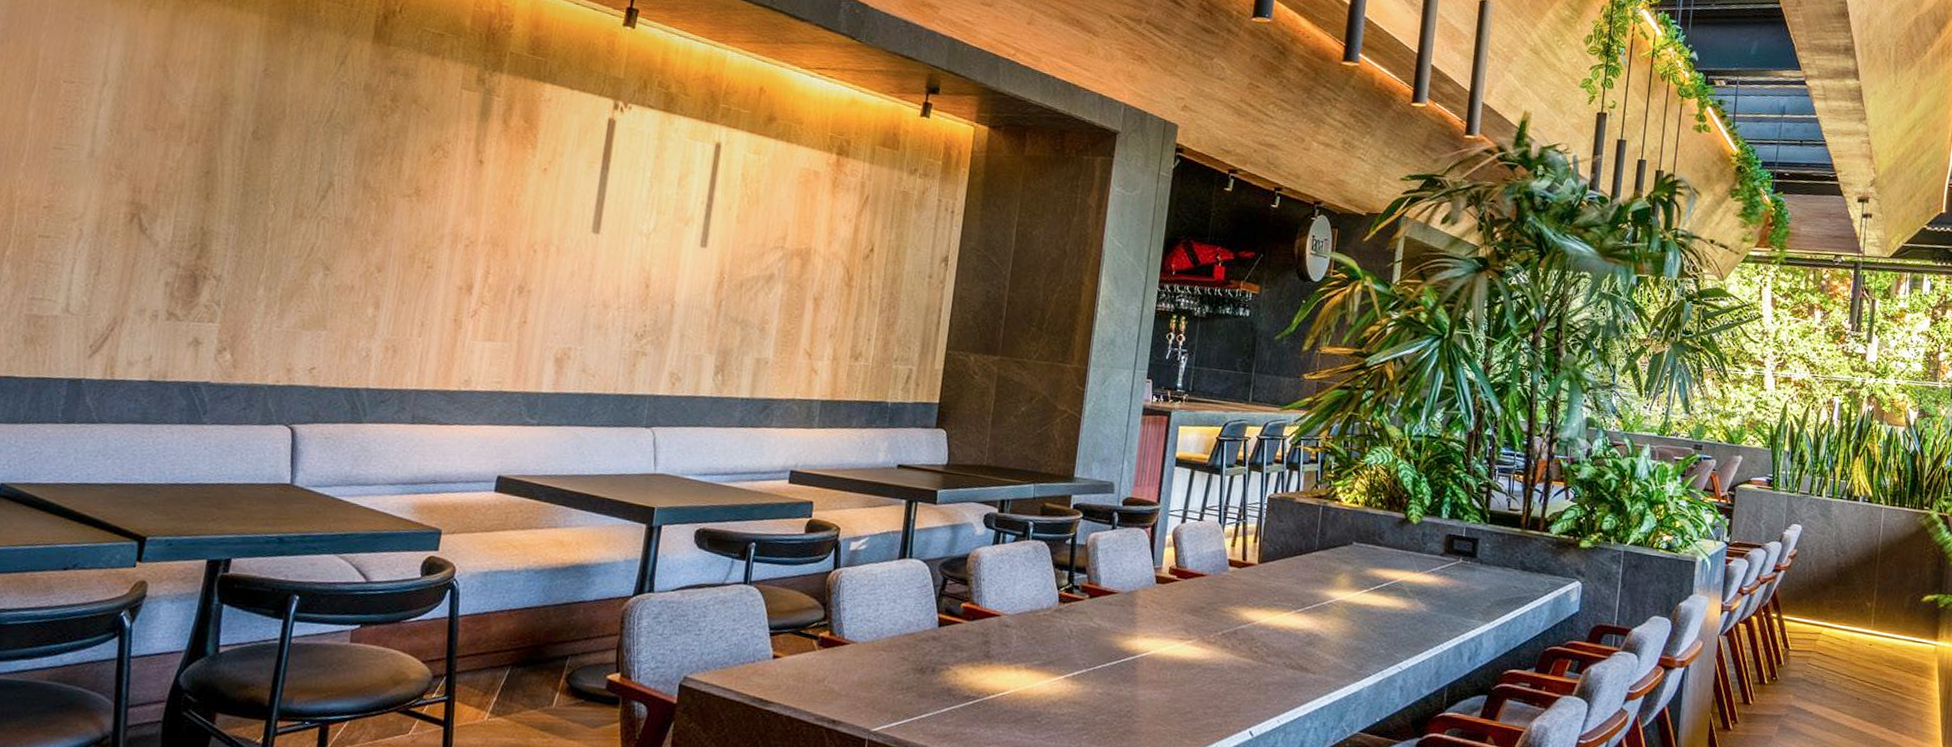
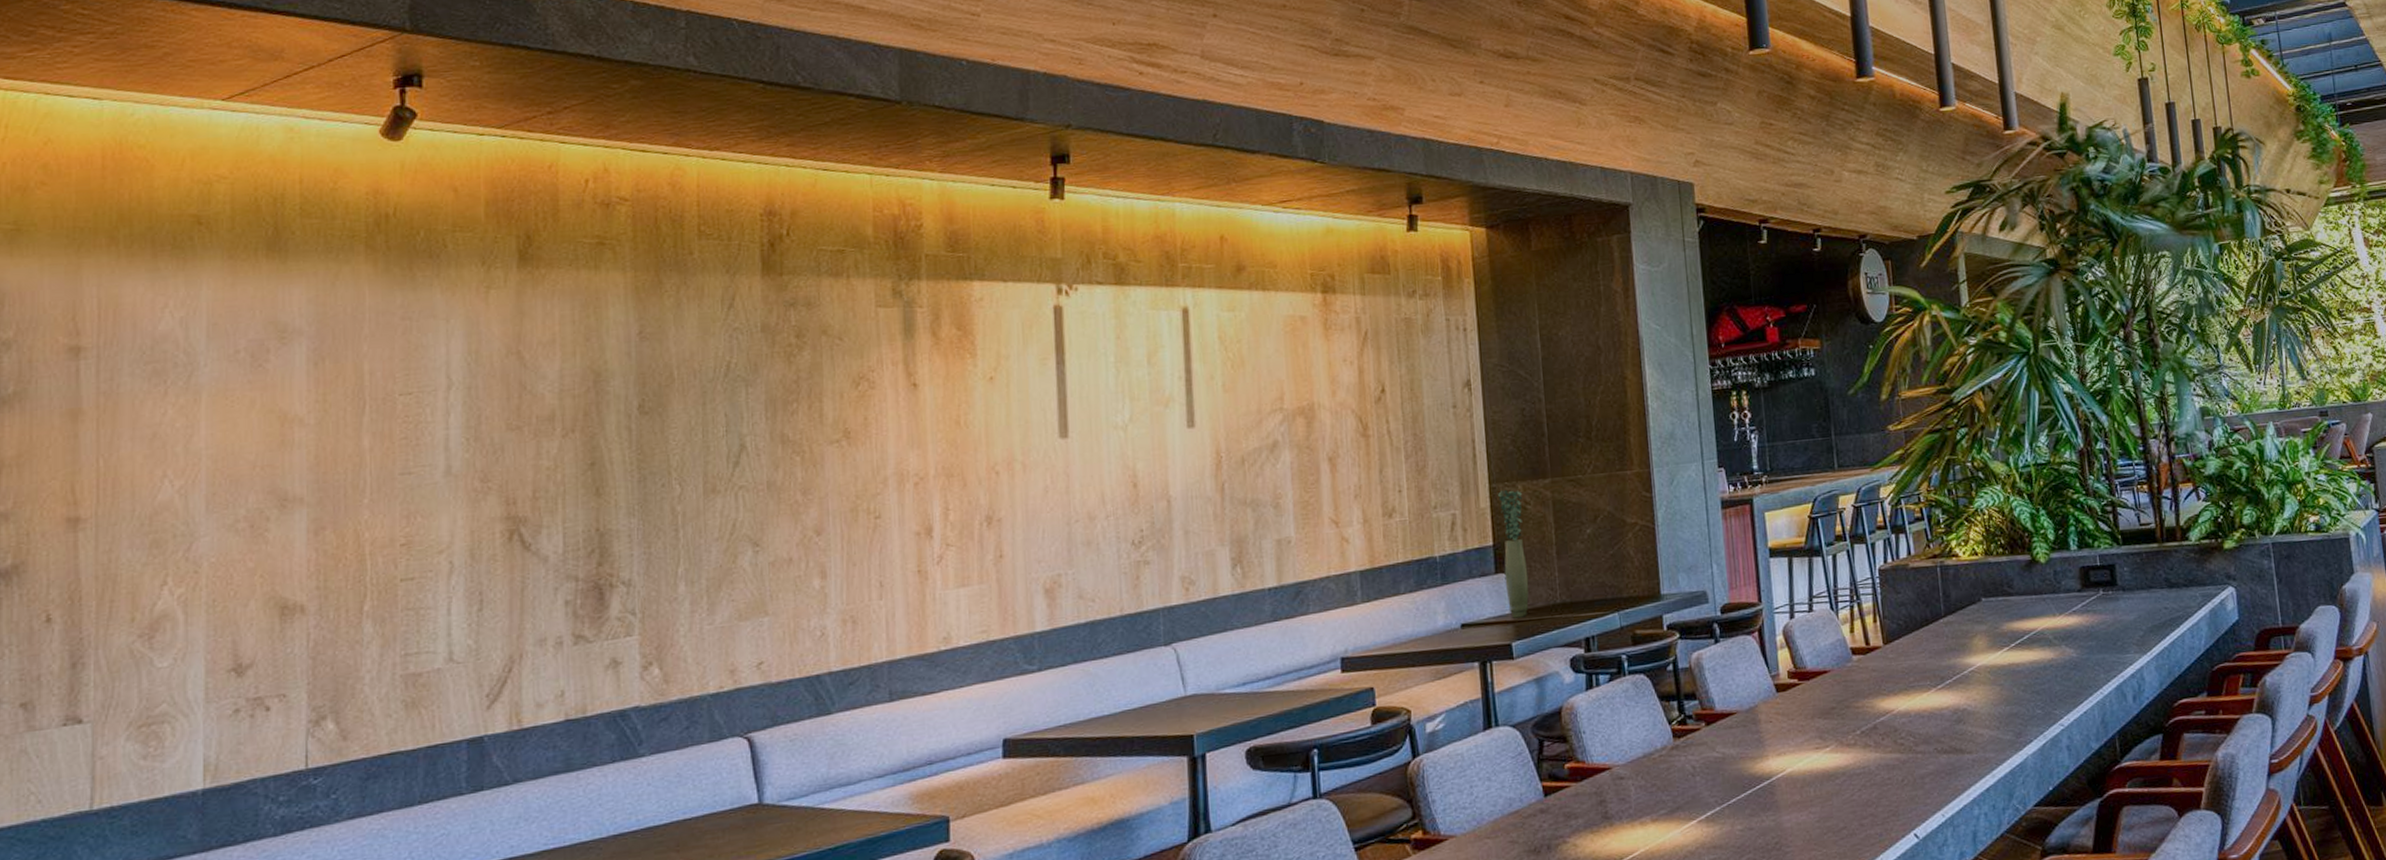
vase: none [941,353,973,471] -> present [1498,485,1529,619]

